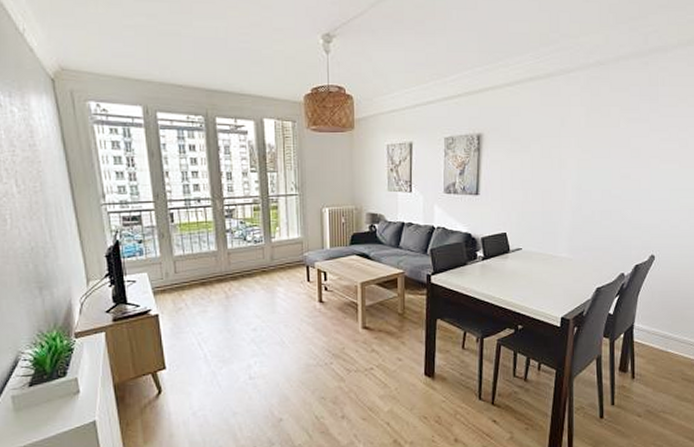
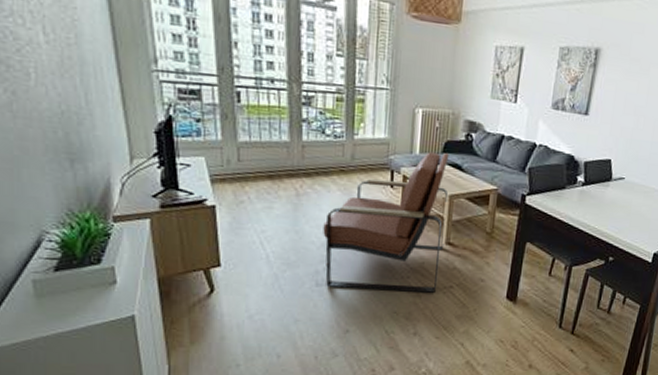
armchair: none [251,245,361,379] -> present [323,151,449,293]

